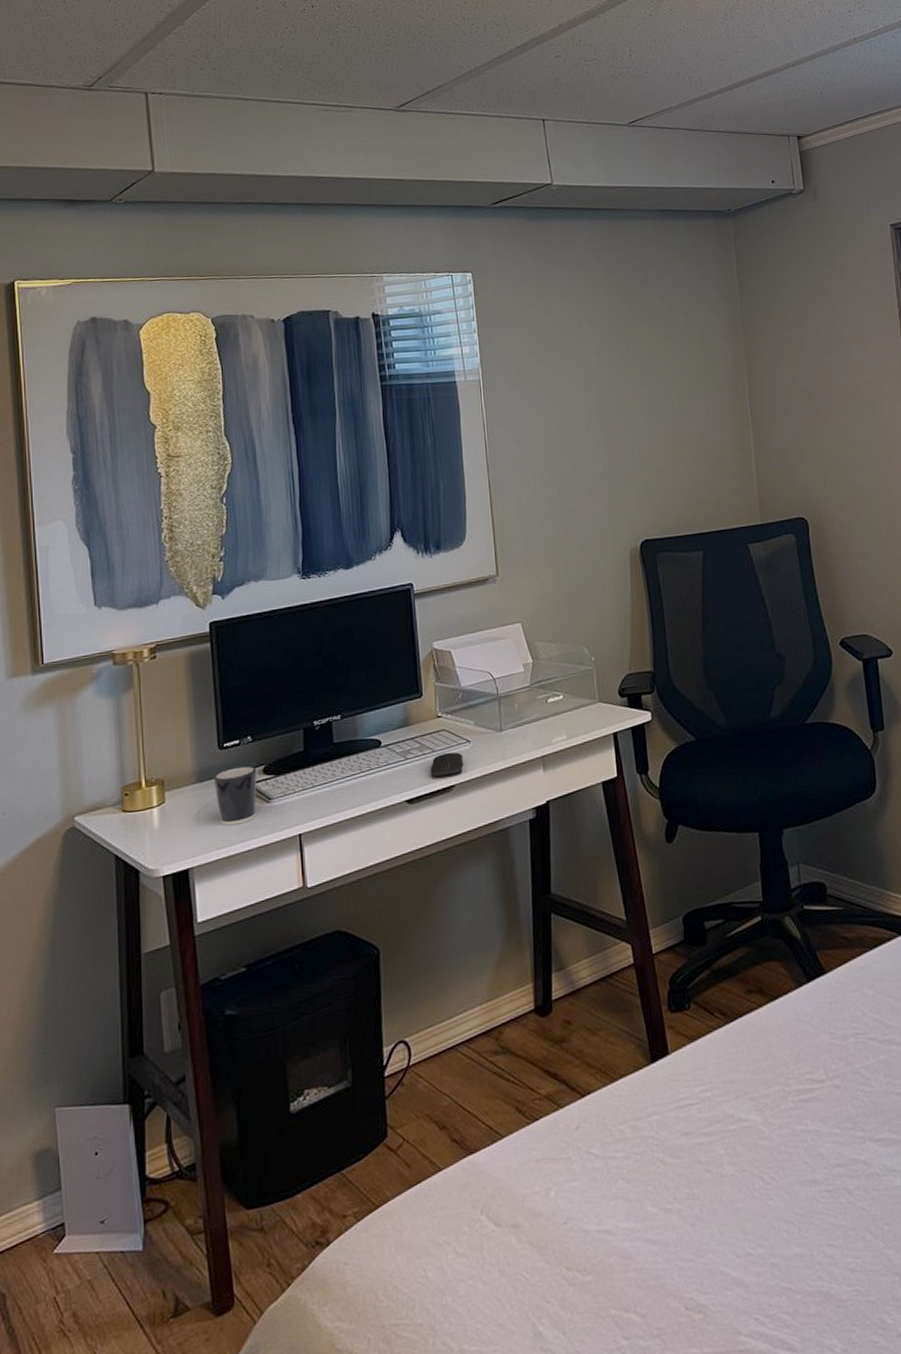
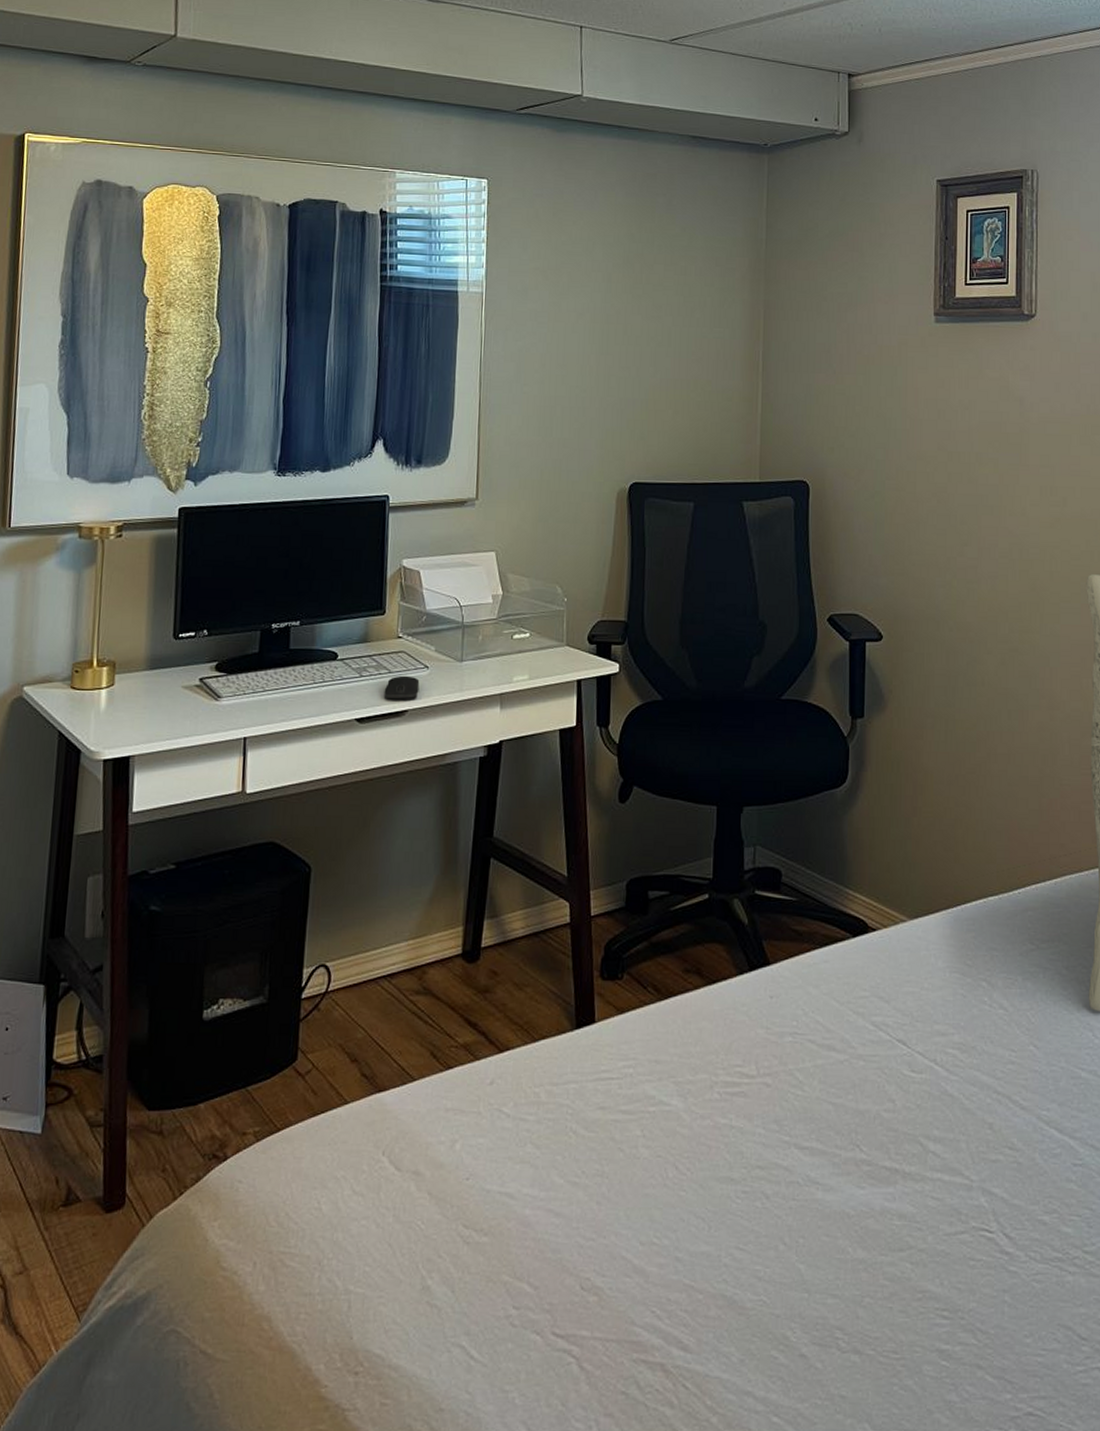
mug: present [213,766,257,826] -> none [164,660,209,718]

